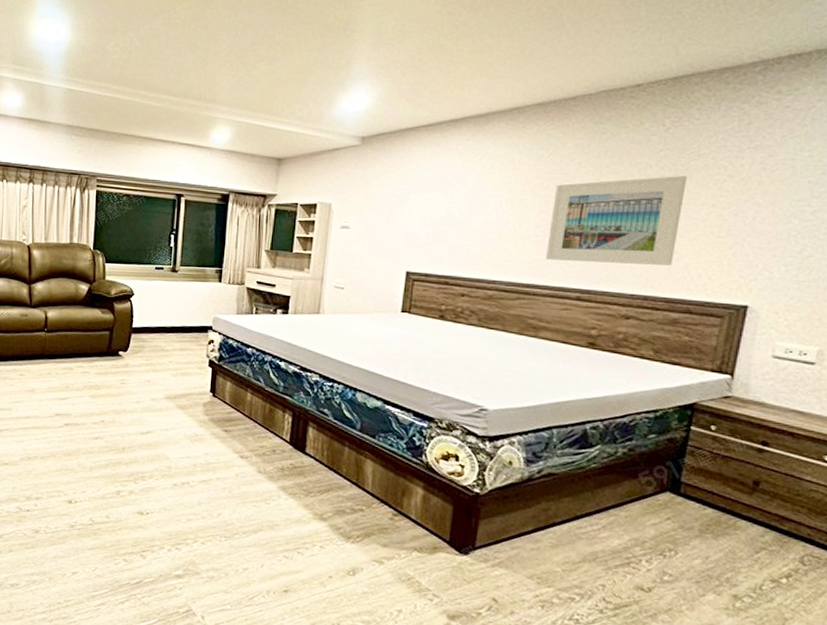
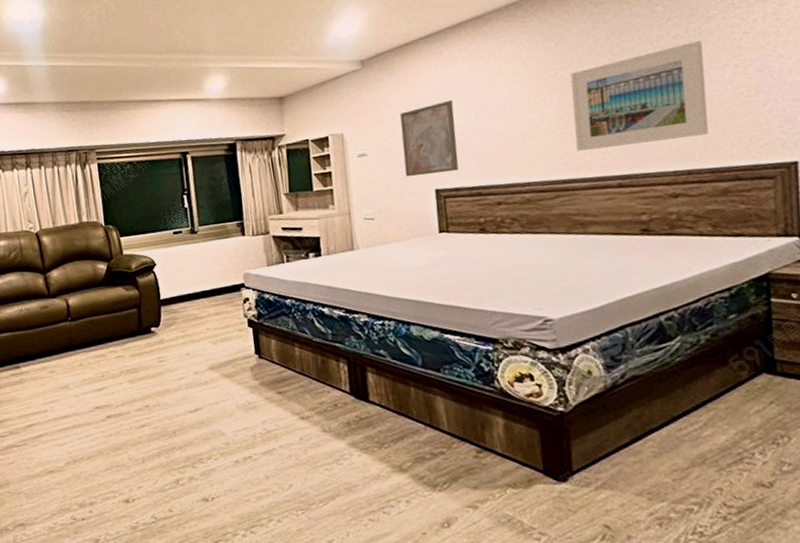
wall art: none [381,189,440,258] -> present [400,99,459,177]

